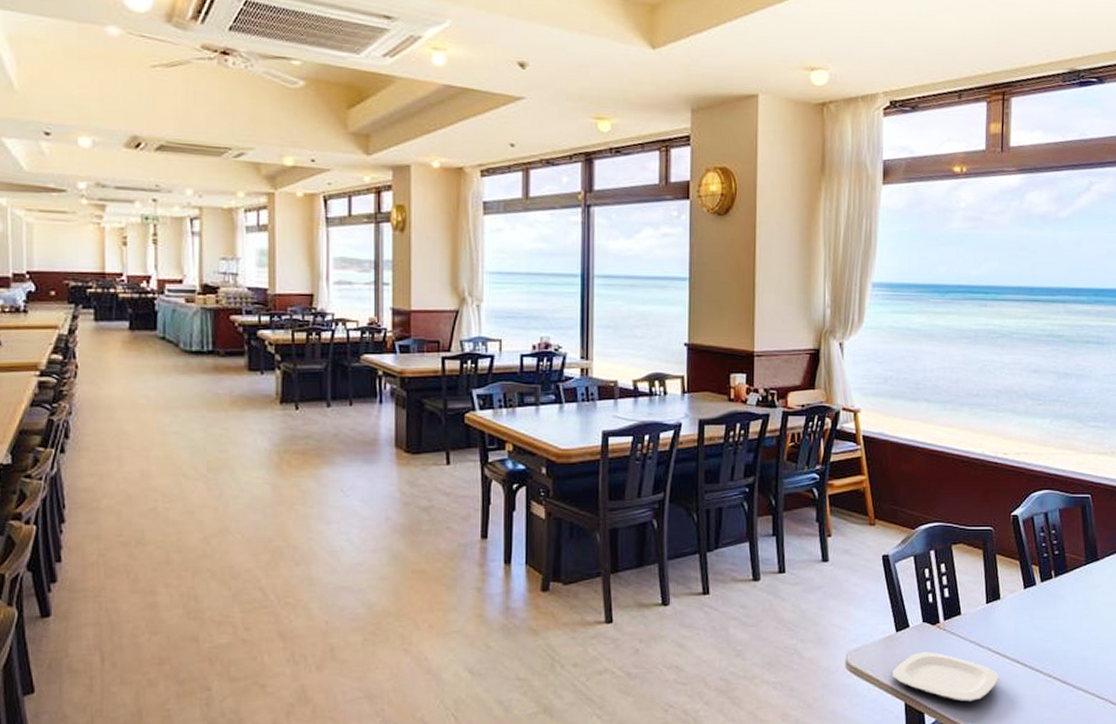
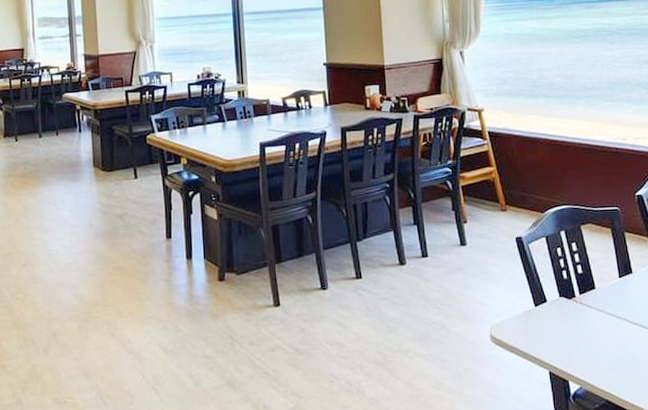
plate: present [892,652,1000,703] -> none [535,324,639,370]

